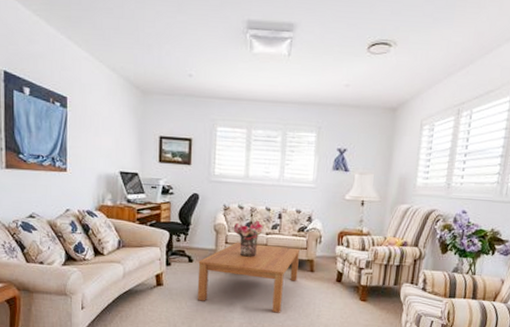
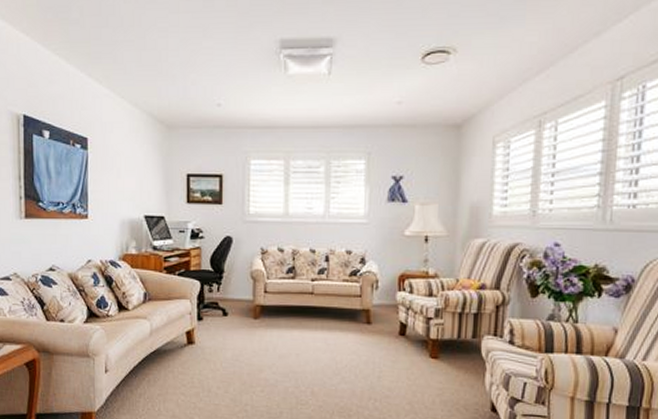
coffee table: present [197,242,300,313] -> none [233,290,352,375]
bouquet: present [232,220,263,257] -> none [271,264,308,308]

